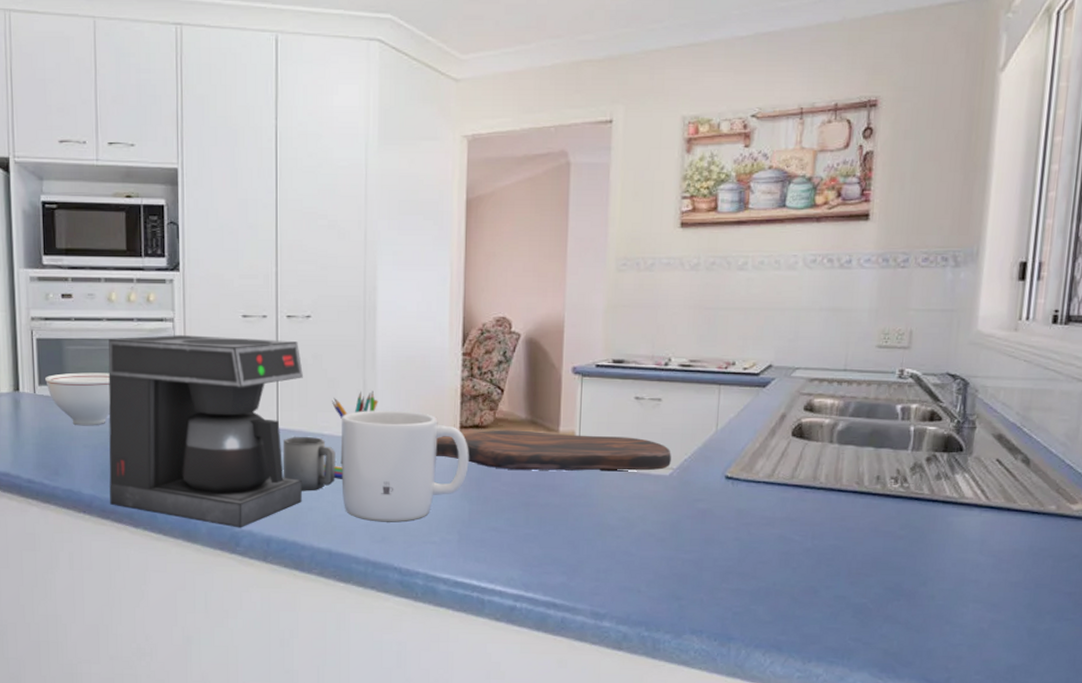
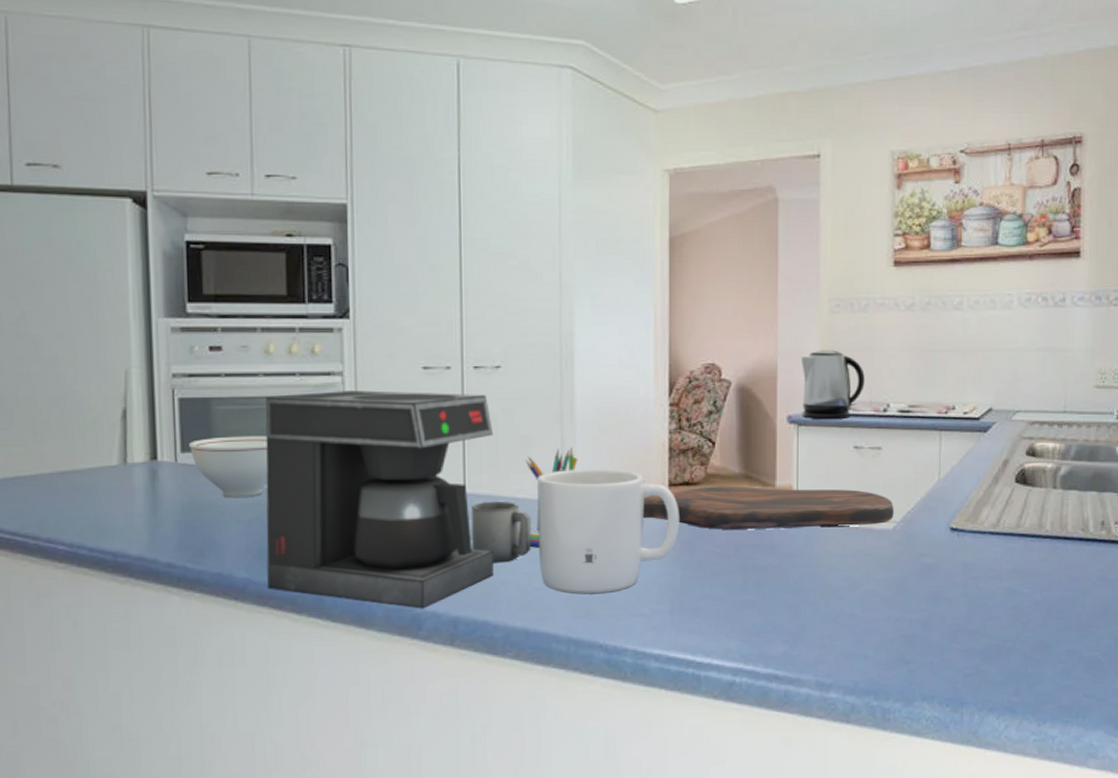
kettle: none [587,306,648,372] -> present [801,350,865,420]

